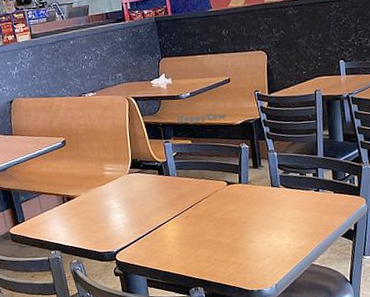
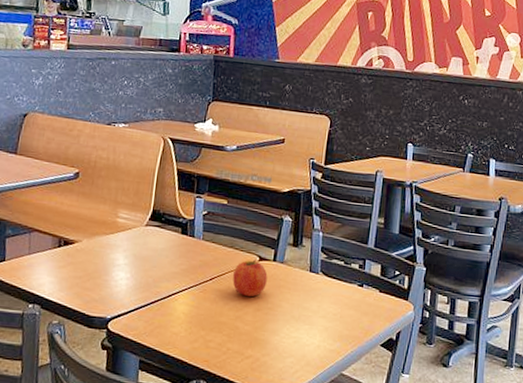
fruit: none [208,185,237,216] -> present [233,259,268,297]

